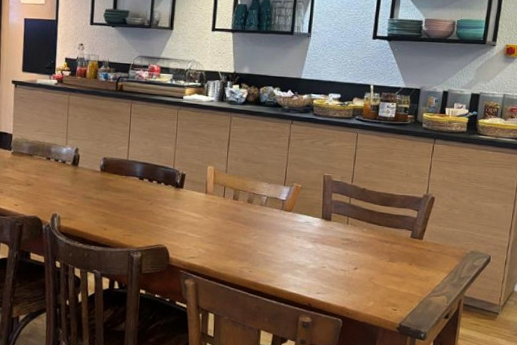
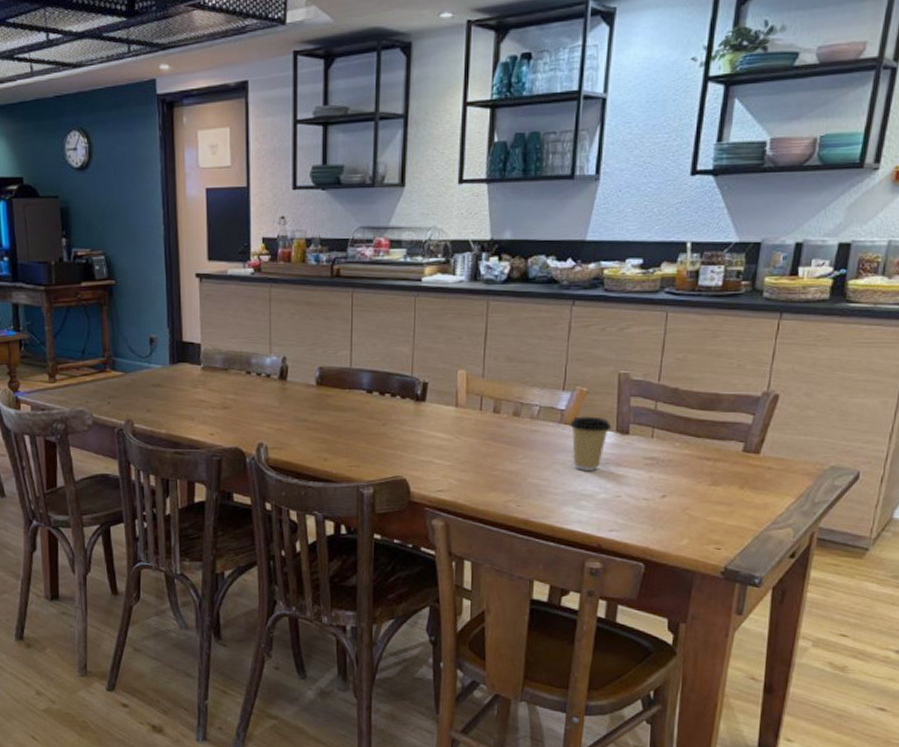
coffee cup: none [289,205,319,248] -> present [570,416,612,472]

